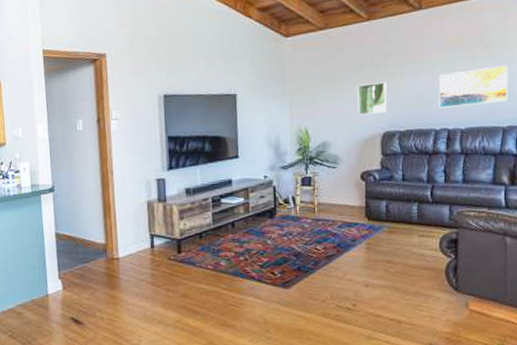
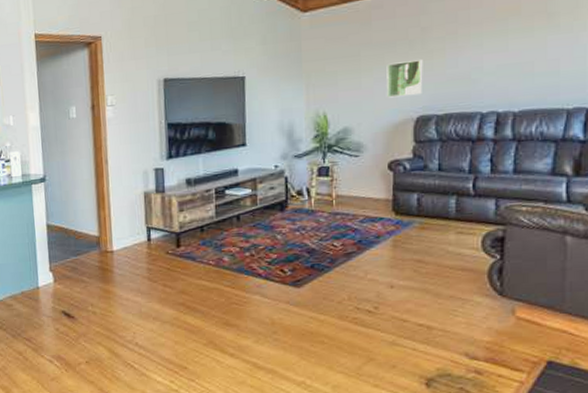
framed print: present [438,64,508,108] -> none [487,36,577,88]

